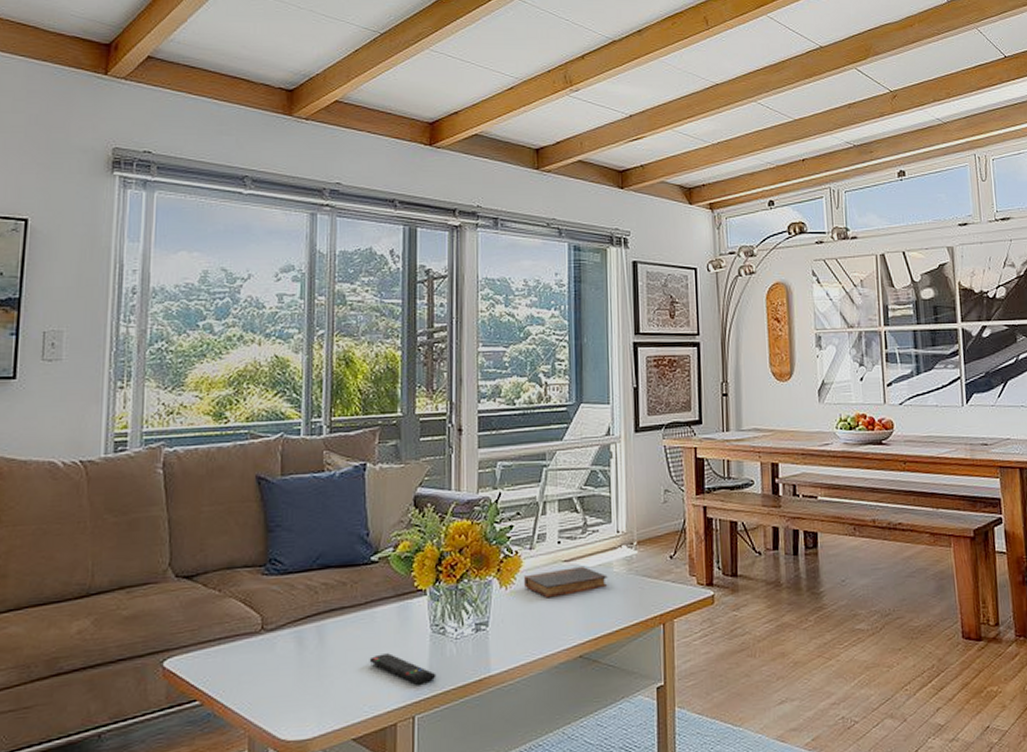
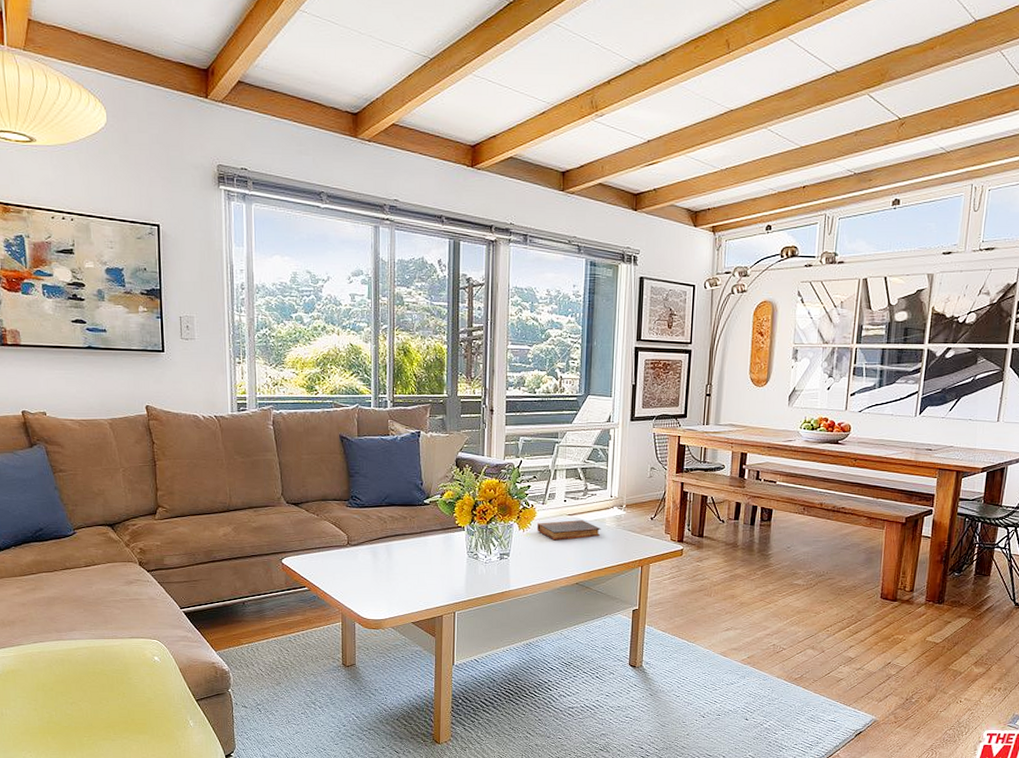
remote control: present [369,653,436,685] -> none [423,568,471,591]

